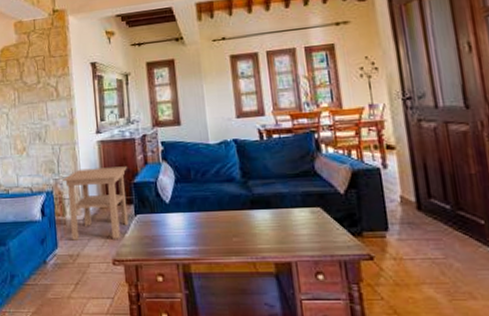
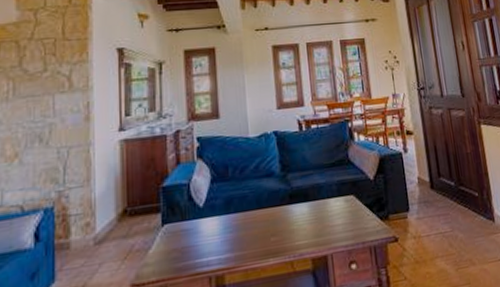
side table: present [62,166,129,240] -> none [69,168,156,269]

